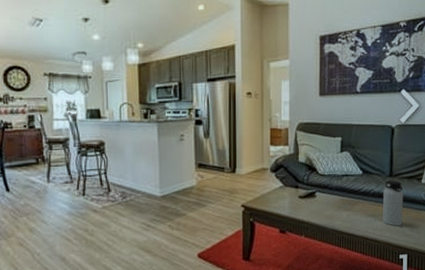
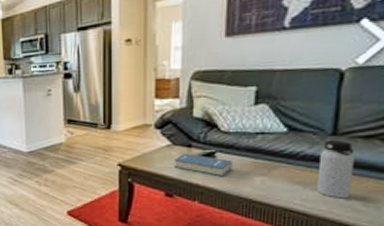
hardback book: none [286,193,328,213] -> present [175,153,233,177]

